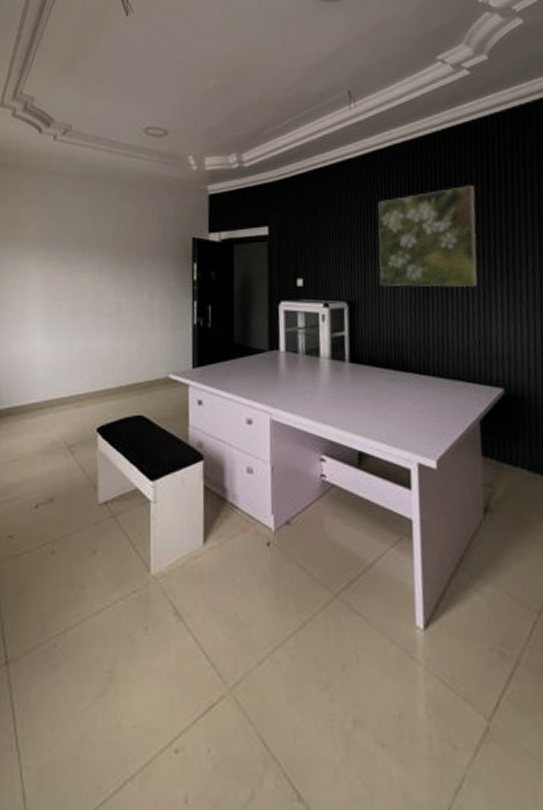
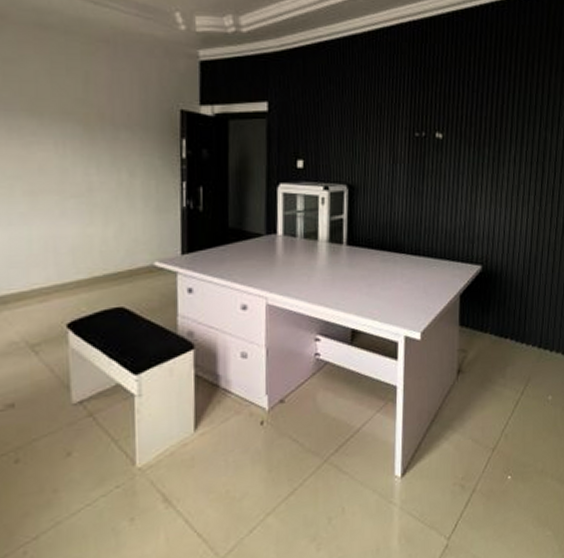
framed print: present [378,186,478,288] -> none [379,73,471,173]

